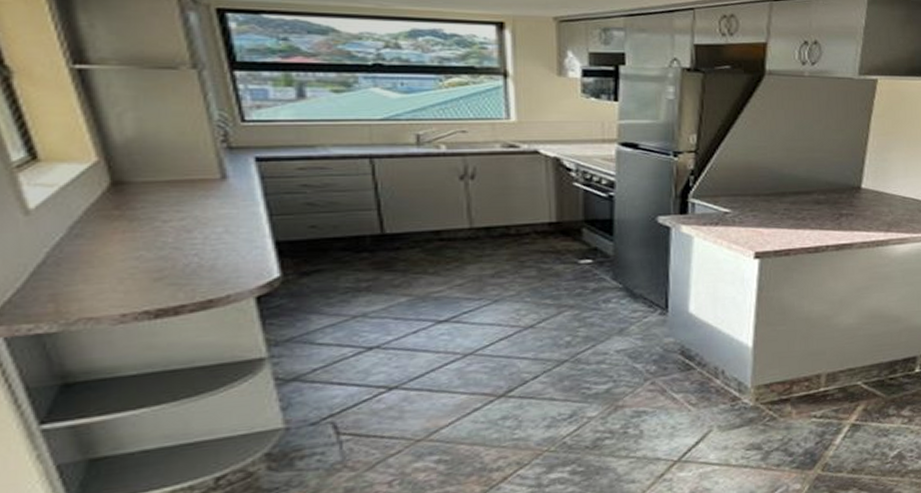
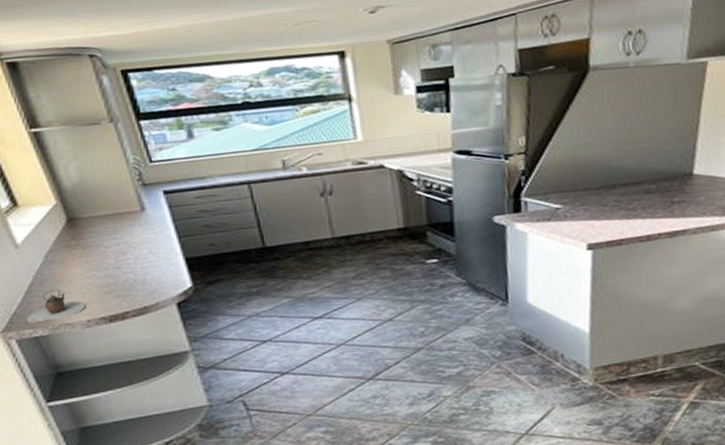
teapot: none [26,272,122,316] -> present [26,289,86,324]

